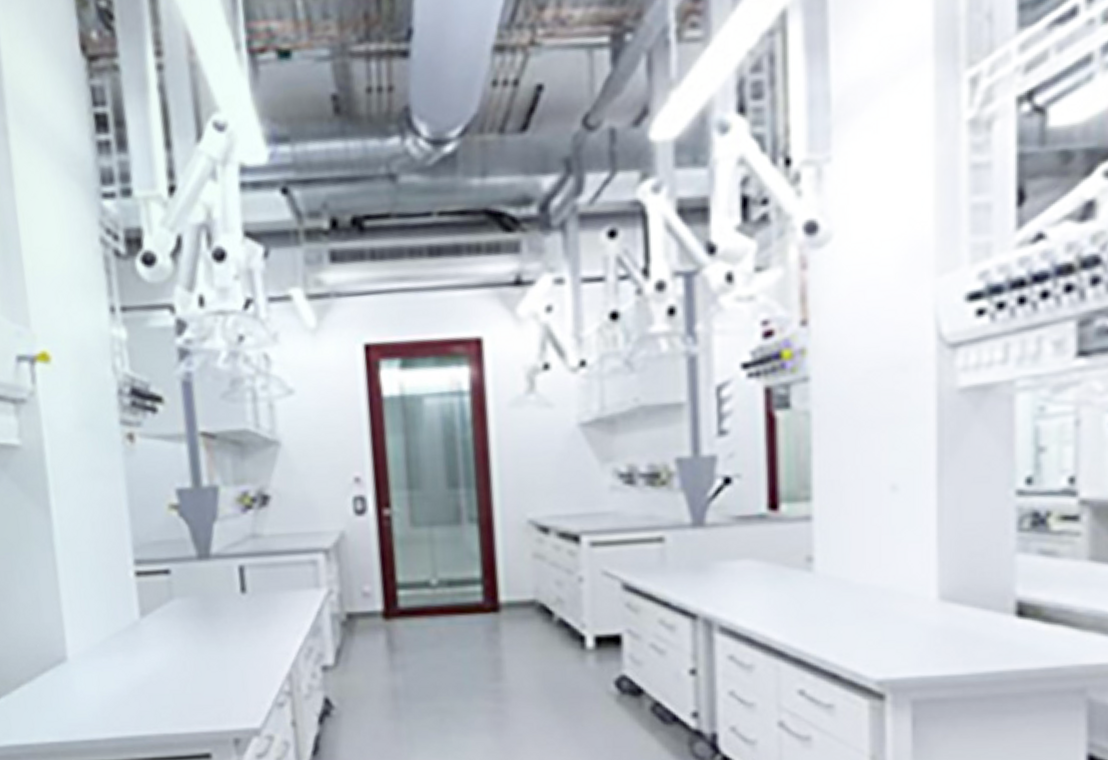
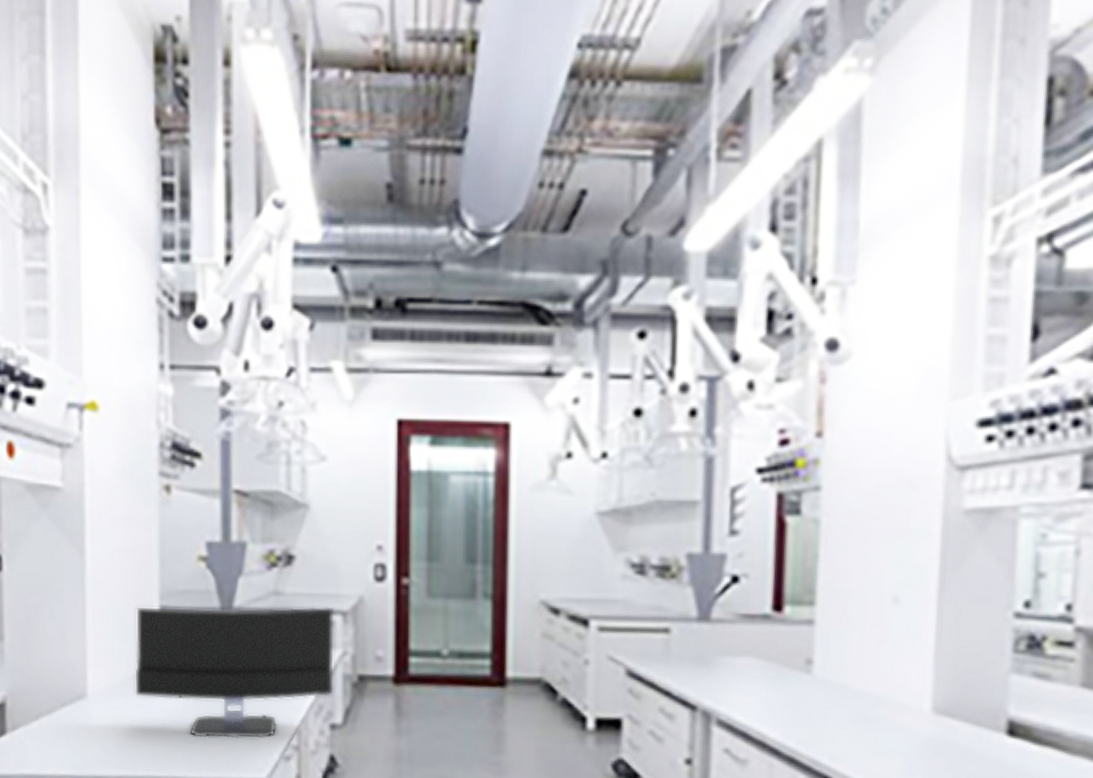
computer monitor: none [109,545,324,692] -> present [133,606,335,739]

